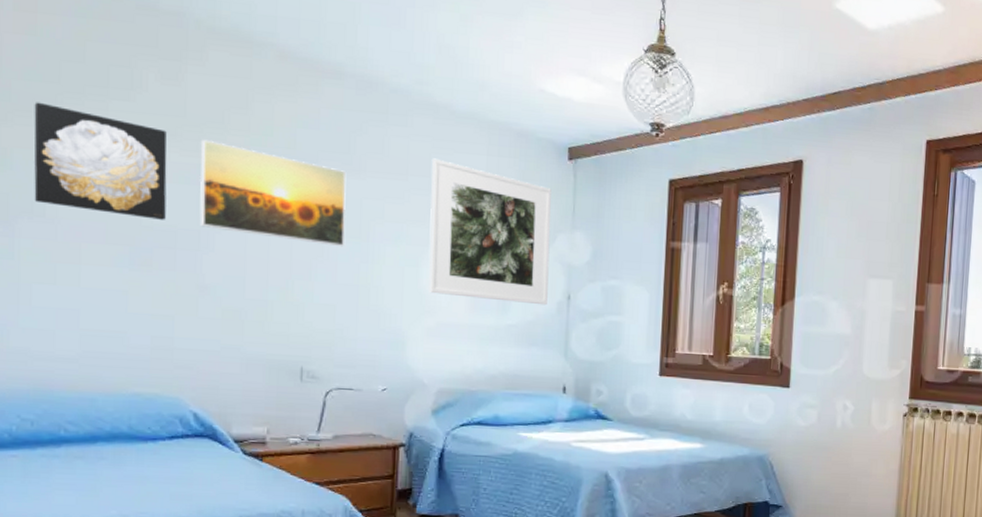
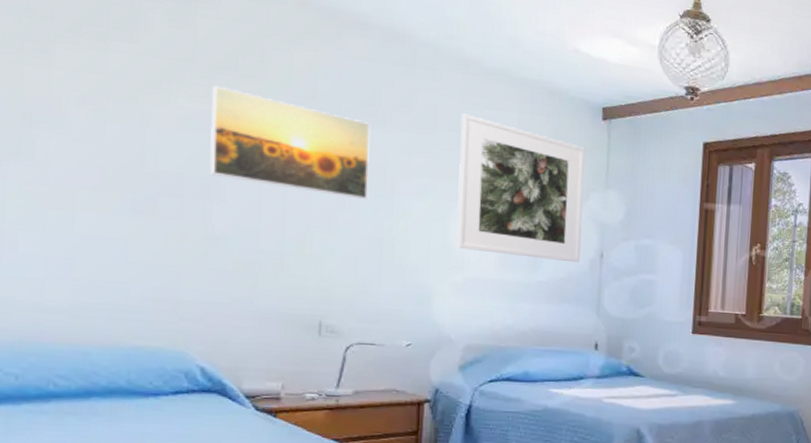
wall art: present [34,102,167,220] -> none [21,39,174,167]

